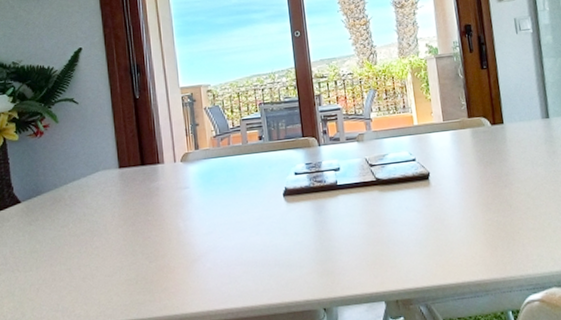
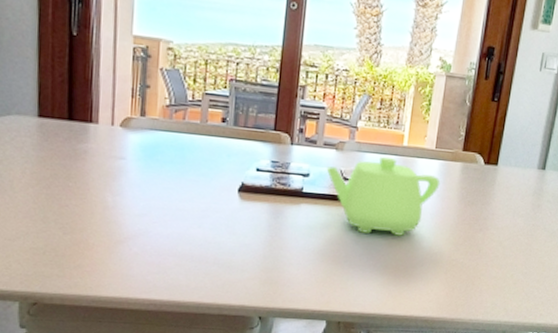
teapot: none [353,137,457,211] -> present [326,156,441,236]

